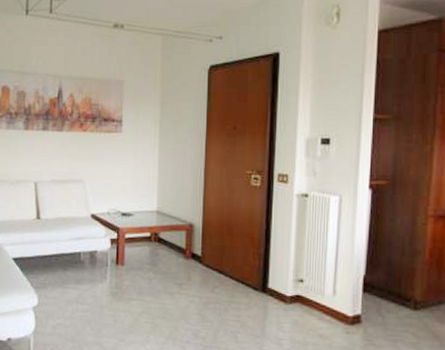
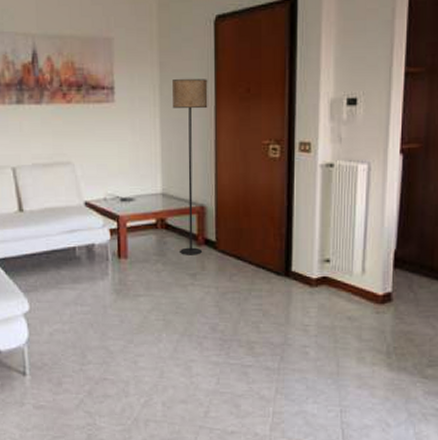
floor lamp: none [169,115,201,267] -> present [172,78,208,255]

